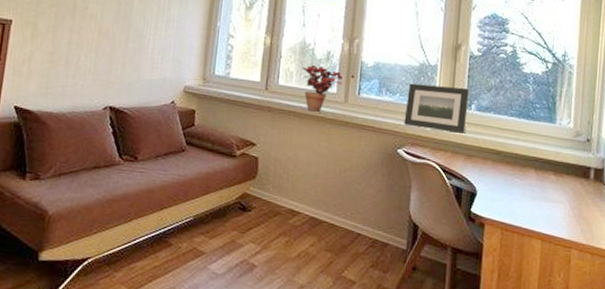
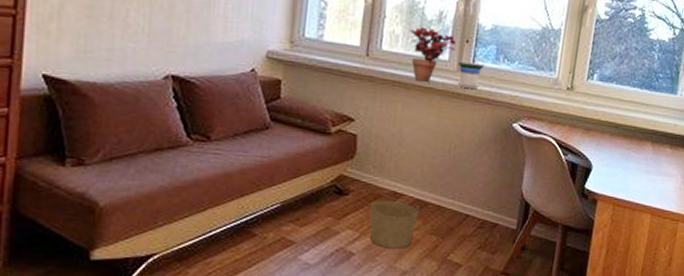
basket: none [270,217,315,264] -> present [369,201,420,249]
flowerpot: none [345,94,368,119] -> present [457,62,484,90]
picture frame: present [404,83,469,134] -> none [521,49,593,106]

